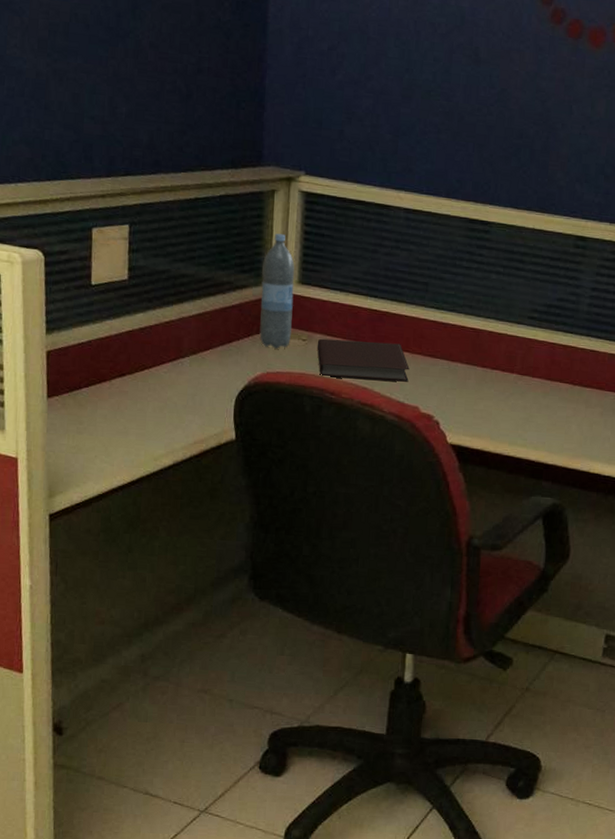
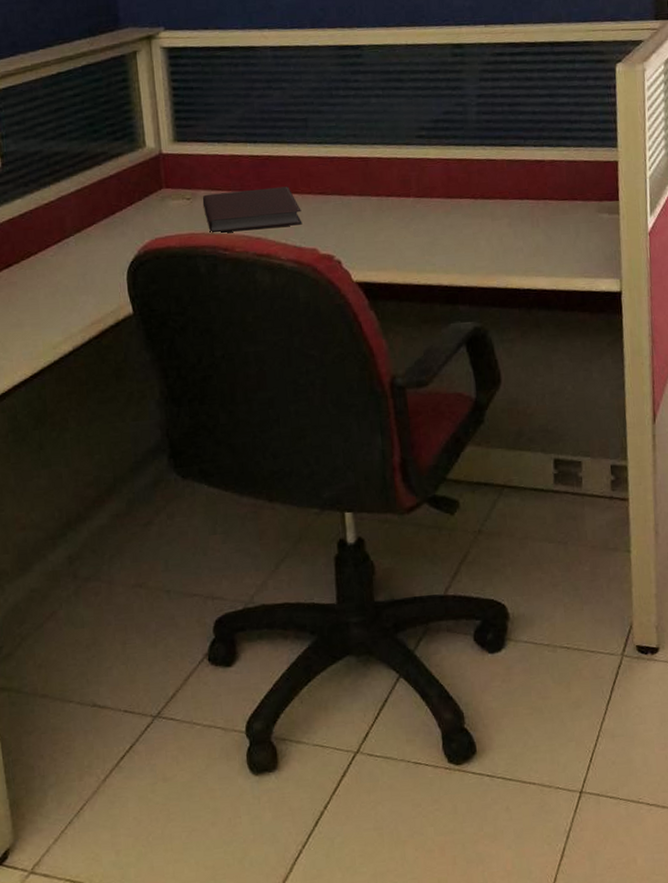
water bottle: present [259,233,295,349] -> none [134,94,175,213]

